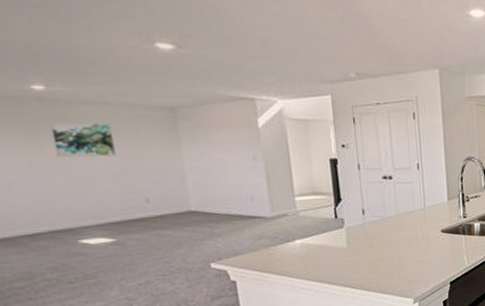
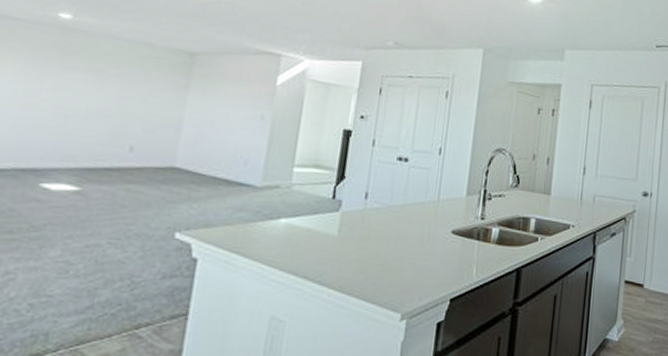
wall art: present [50,122,116,158] -> none [55,51,123,96]

